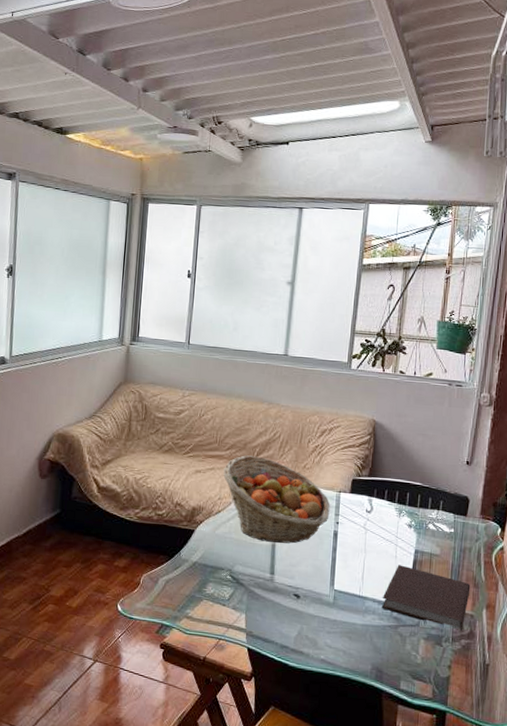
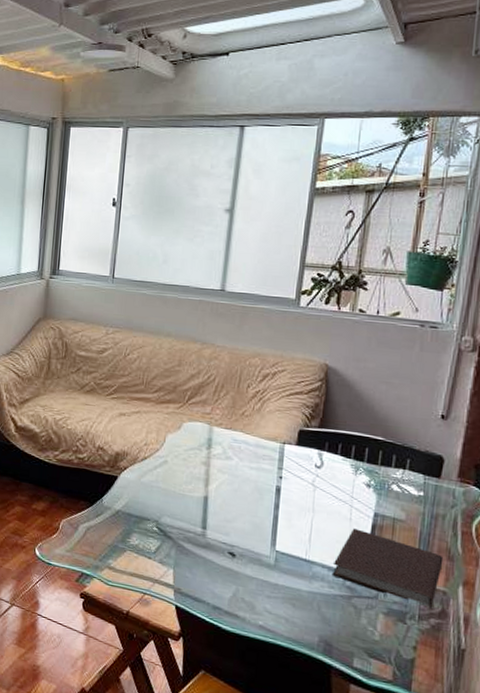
fruit basket: present [223,455,330,544] -> none [150,399,273,497]

